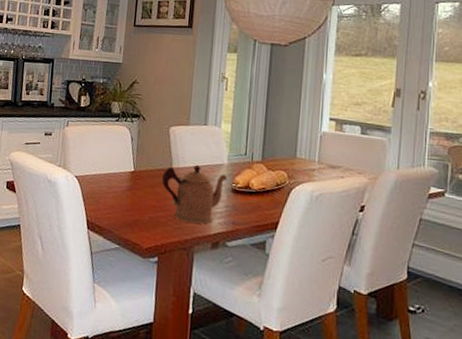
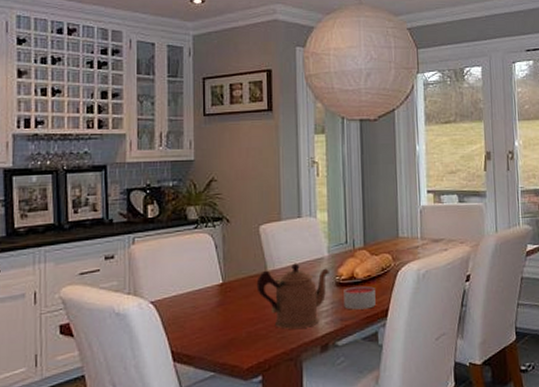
candle: none [237,195,268,219] -> present [344,285,376,310]

